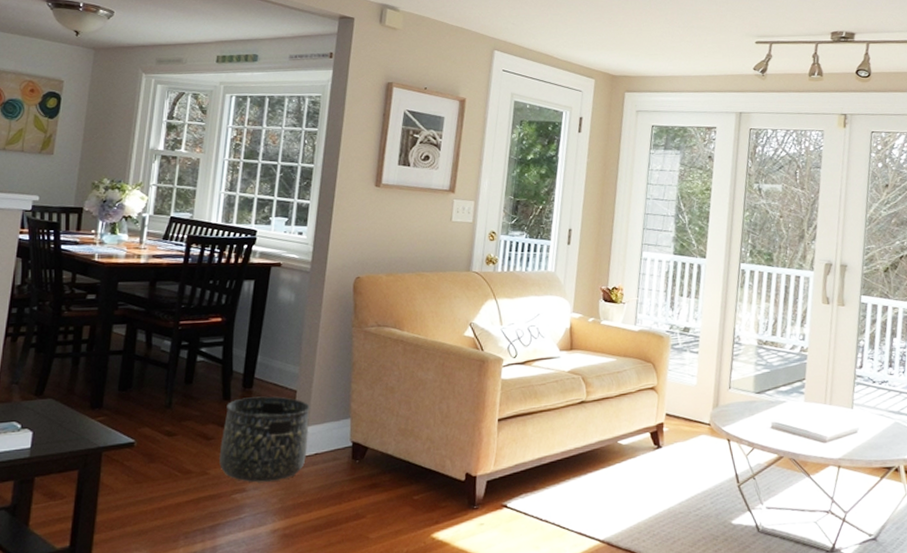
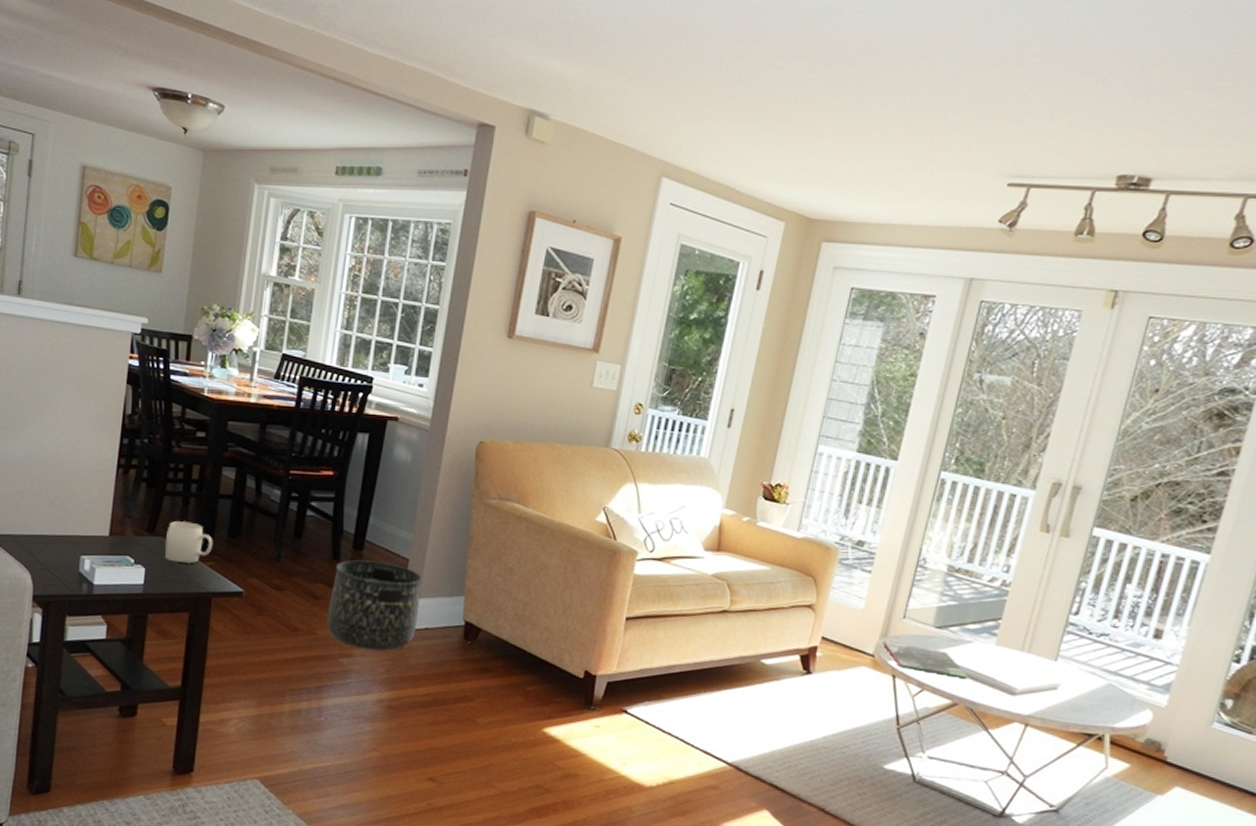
mug: none [54,380,104,422] -> present [165,520,213,564]
magazine: none [716,410,788,435] -> present [883,640,968,679]

